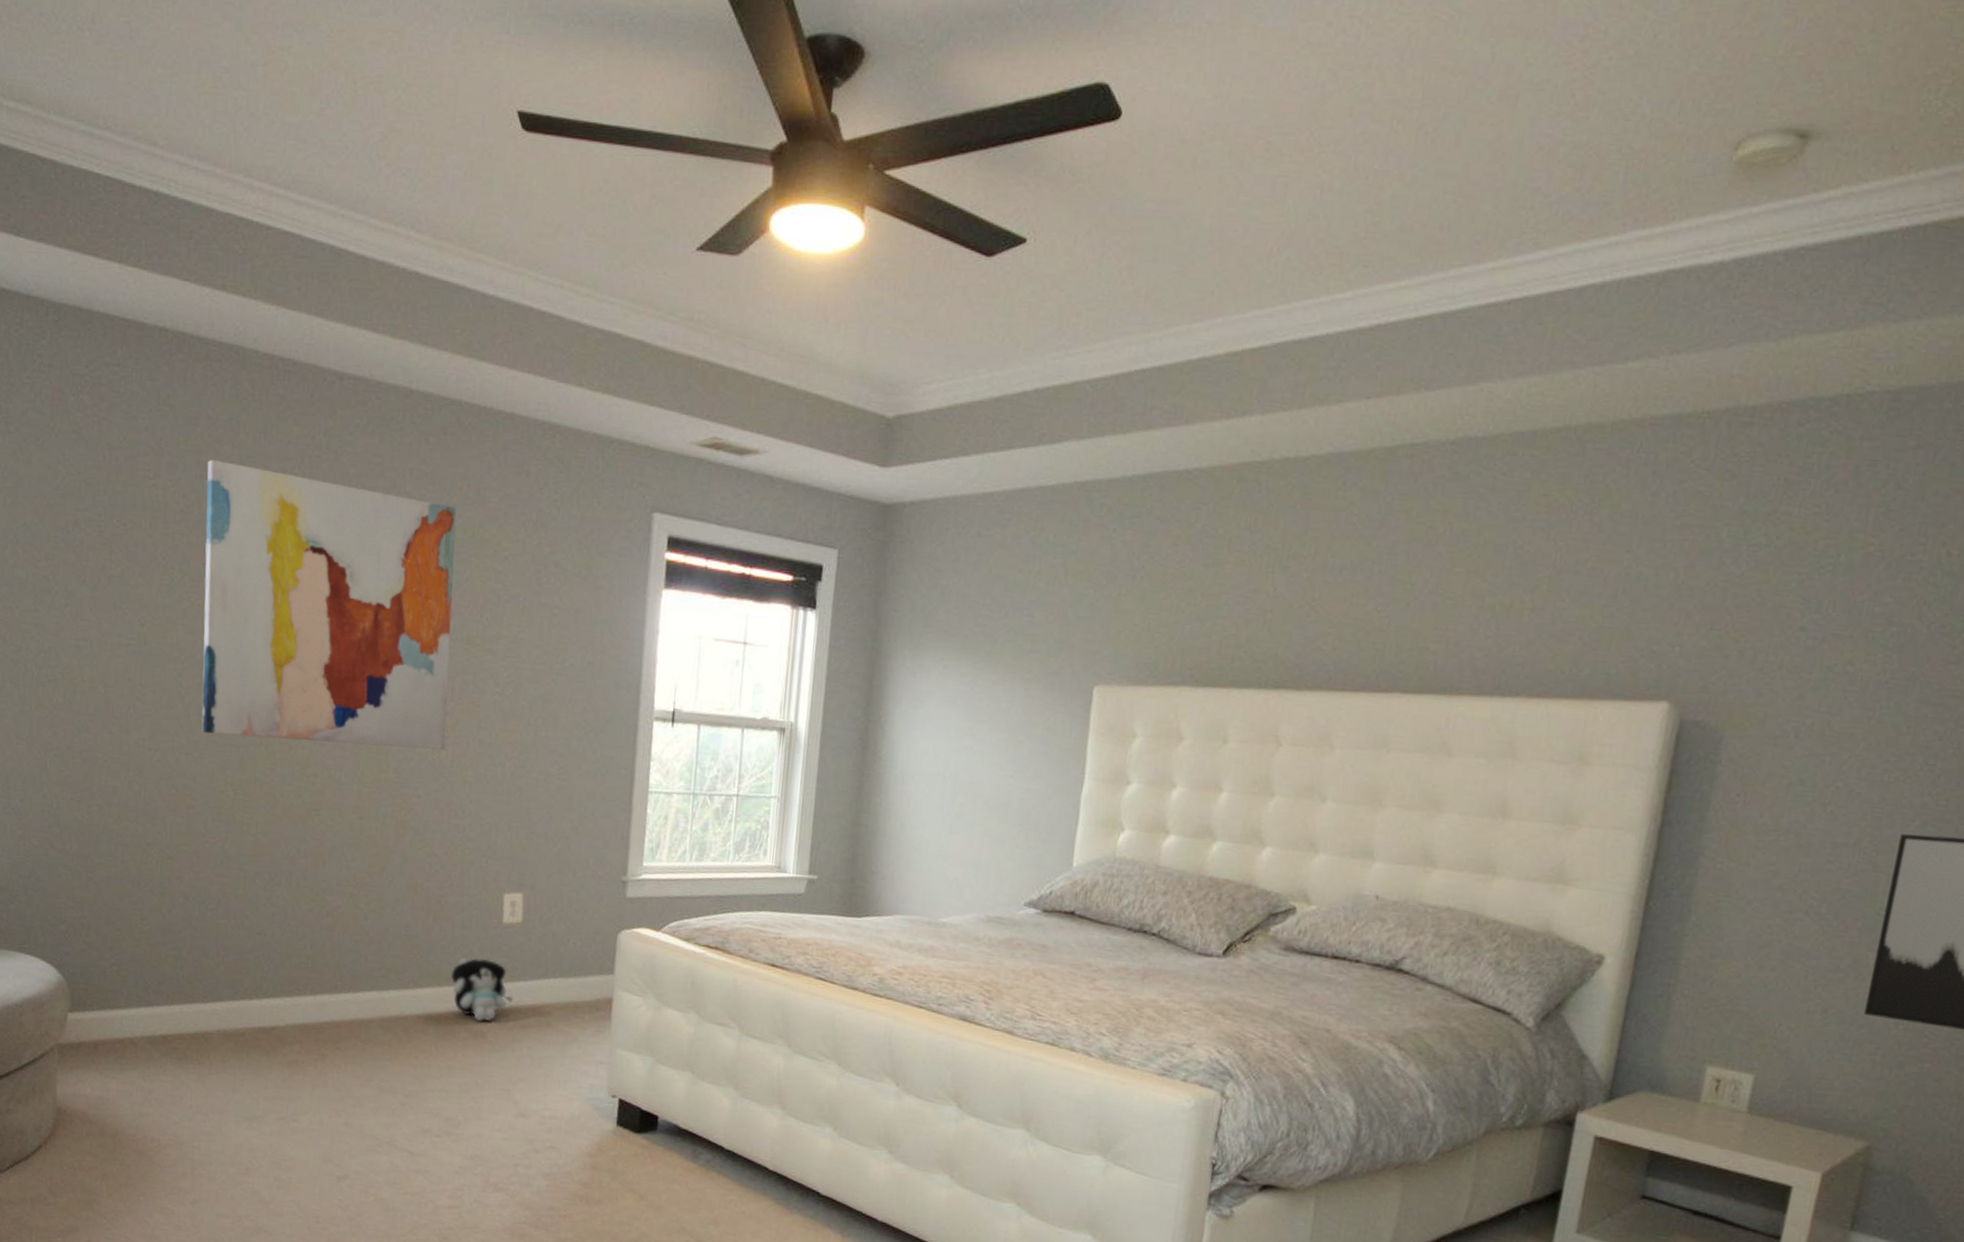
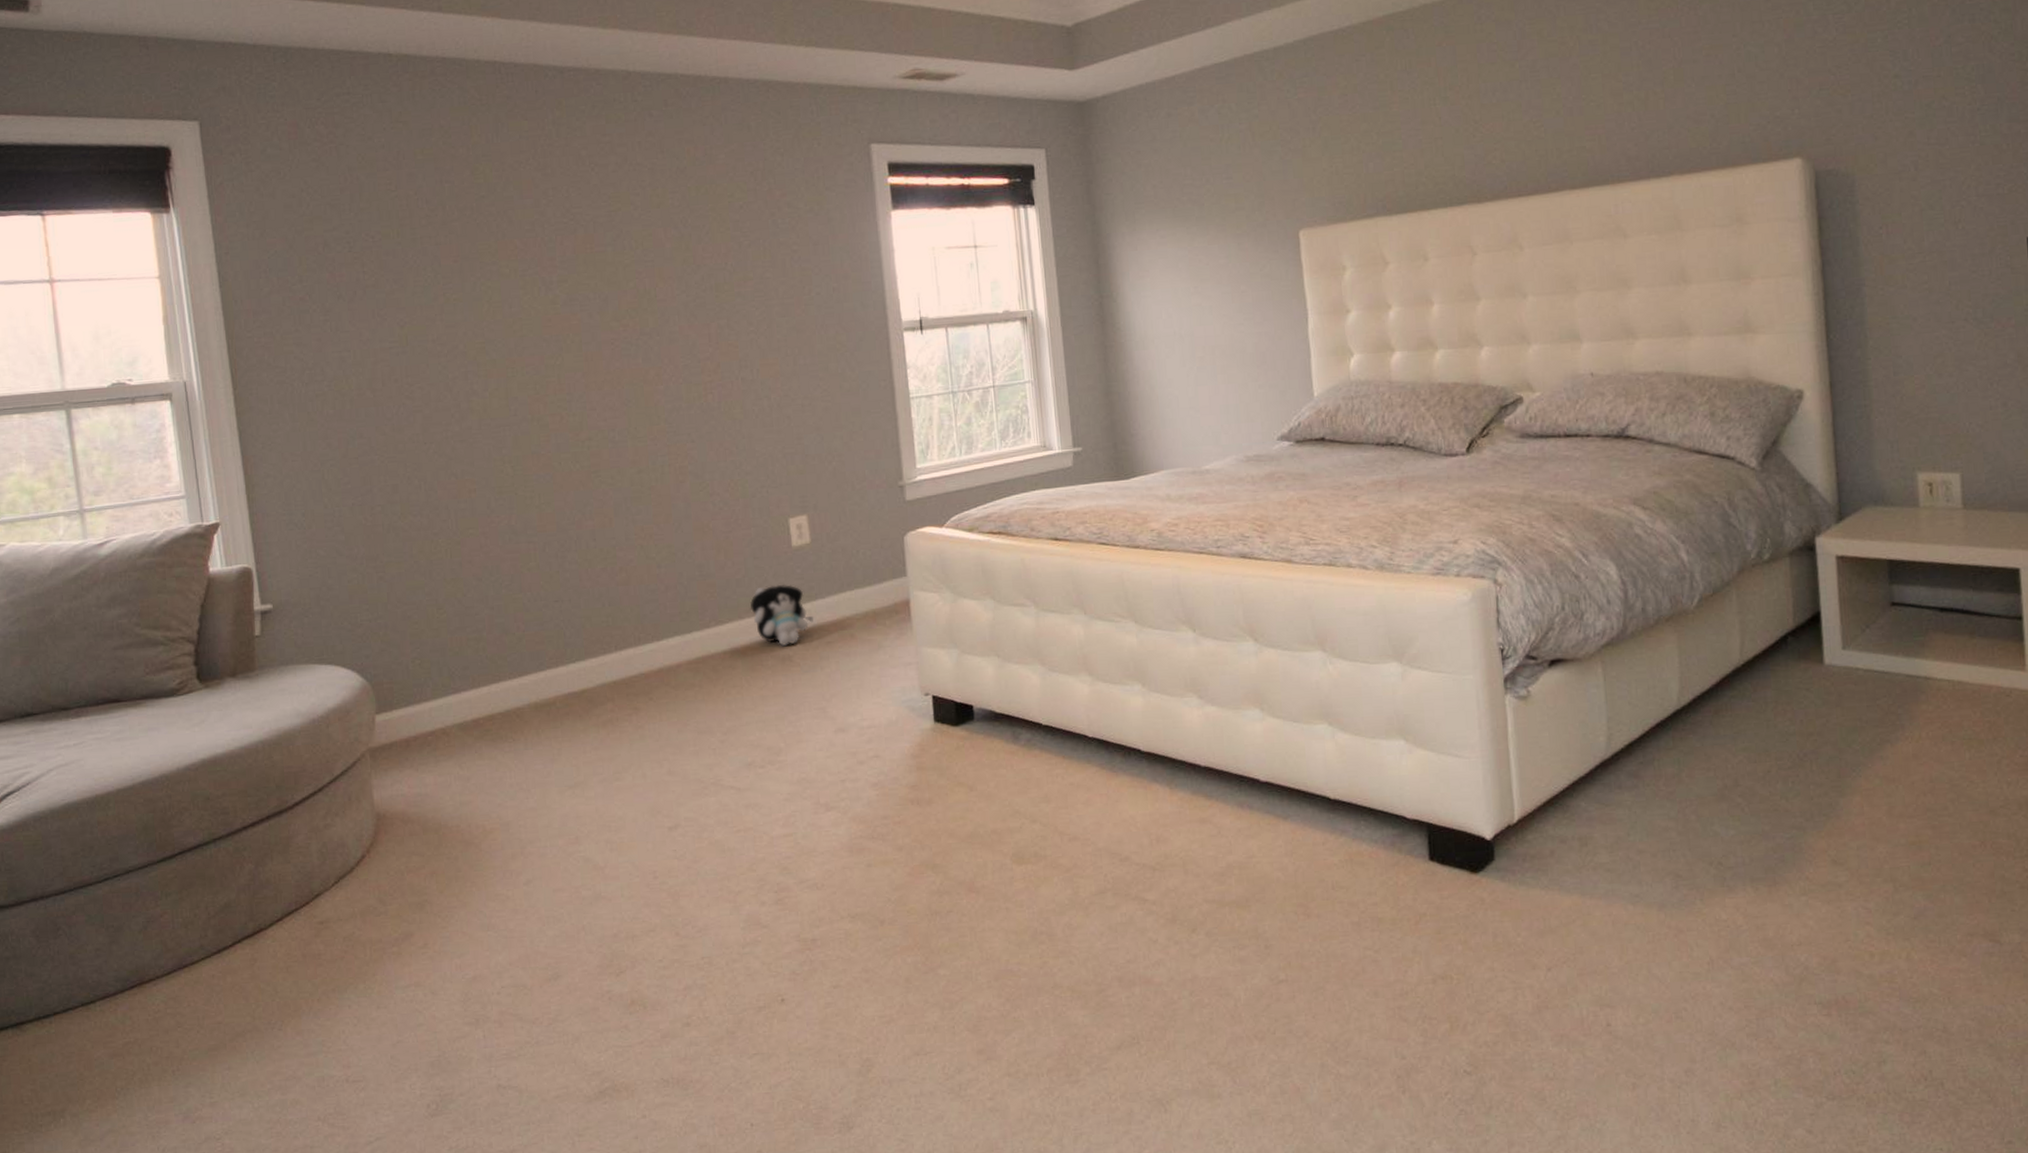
wall art: present [201,459,456,750] -> none [445,163,711,418]

